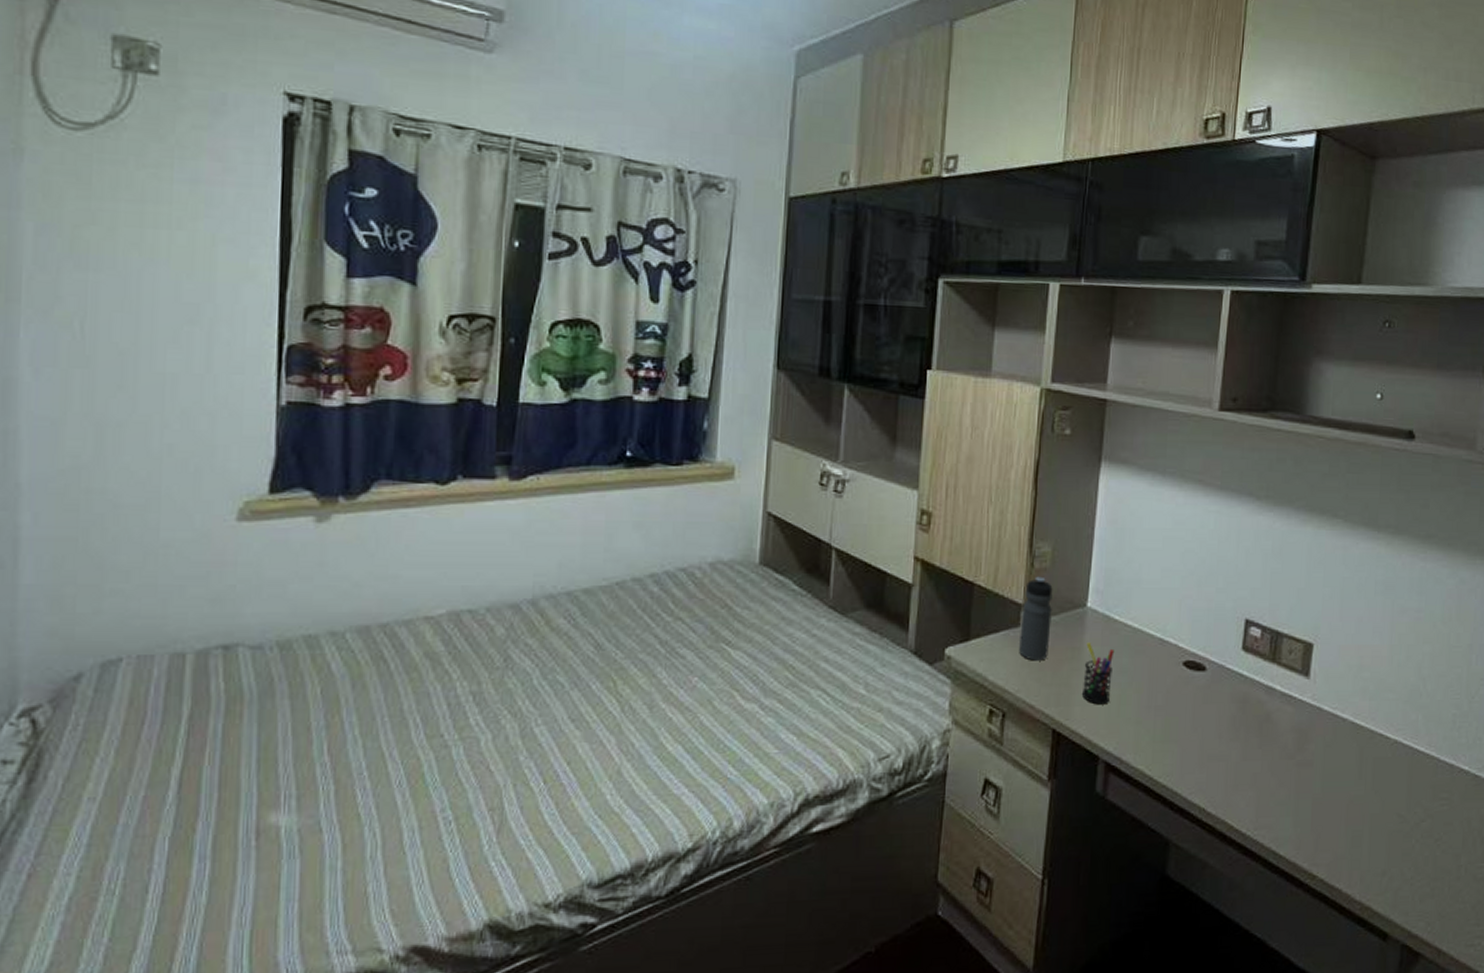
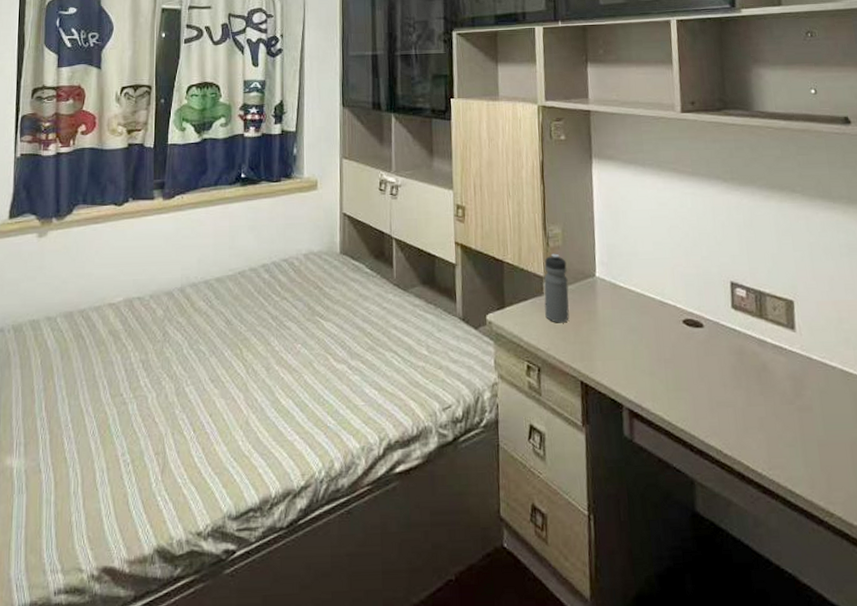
pen holder: present [1081,642,1115,705] -> none [599,306,625,359]

